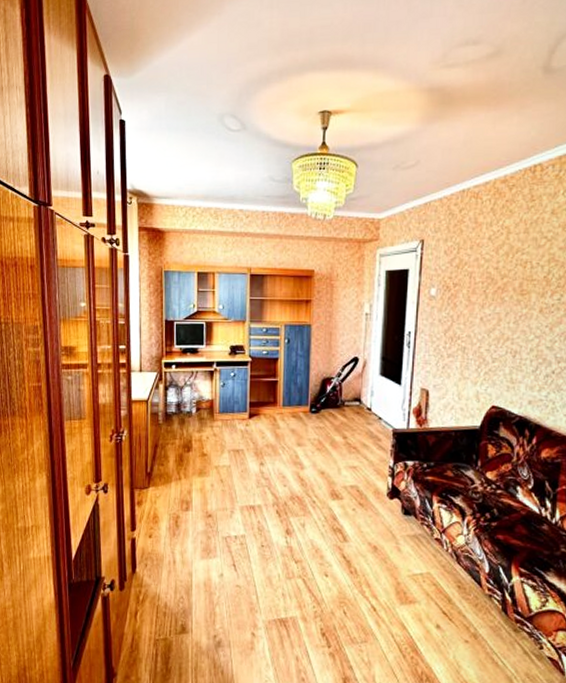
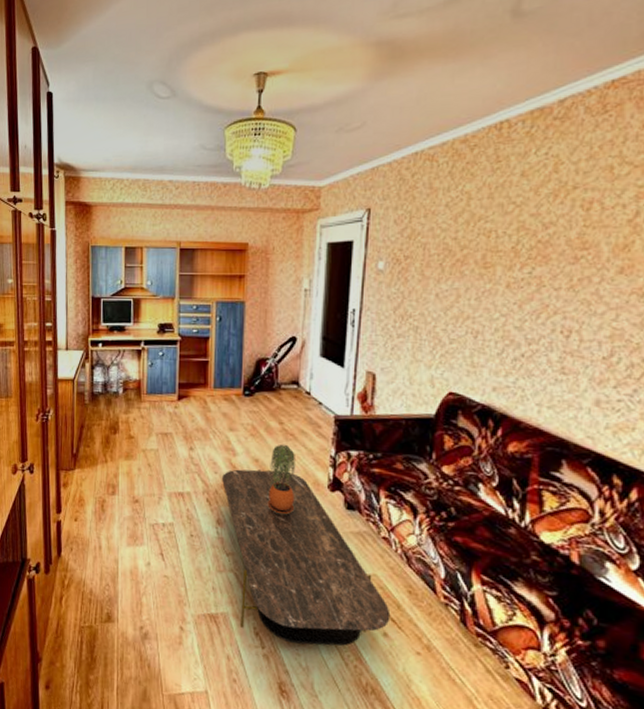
coffee table: none [291,480,443,642] -> present [222,468,391,646]
potted plant: none [332,457,358,522] -> present [267,444,295,515]

